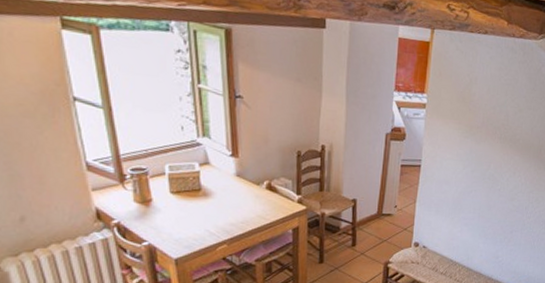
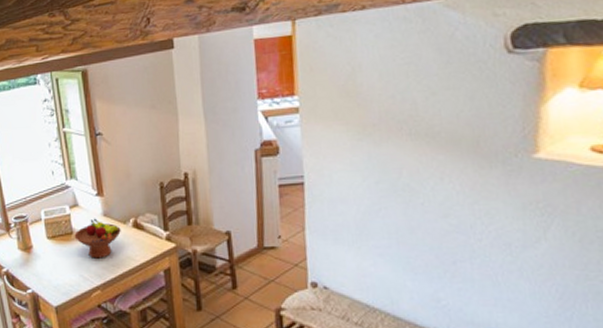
fruit bowl: none [202,177,254,216] -> present [74,218,121,259]

